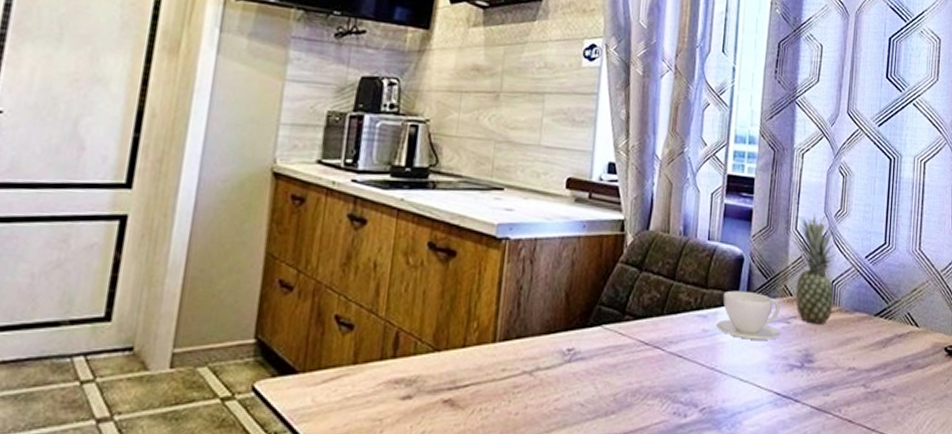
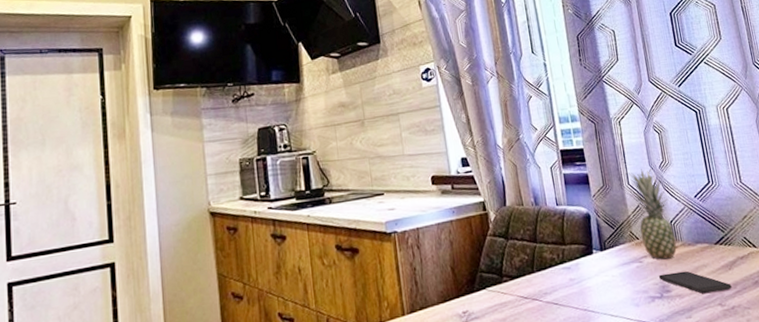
teacup: present [716,290,781,340] -> none [580,241,637,282]
mobile phone: none [803,340,882,371] -> present [658,271,732,294]

